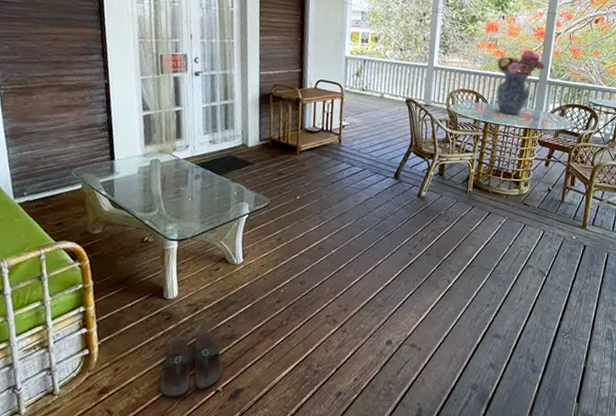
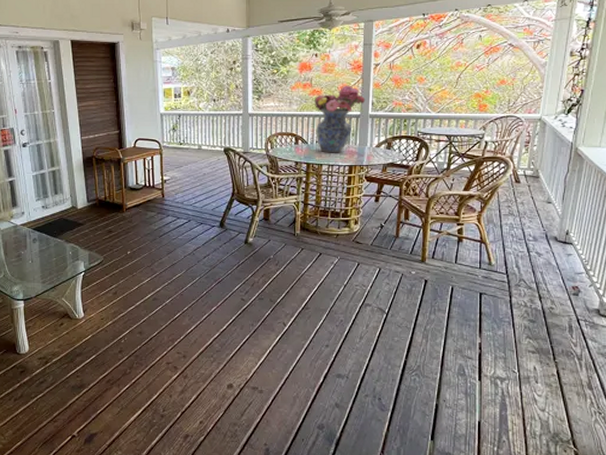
flip-flop: present [159,330,224,397] -> none [22,381,77,443]

